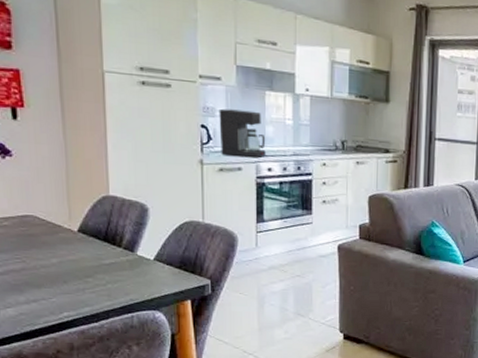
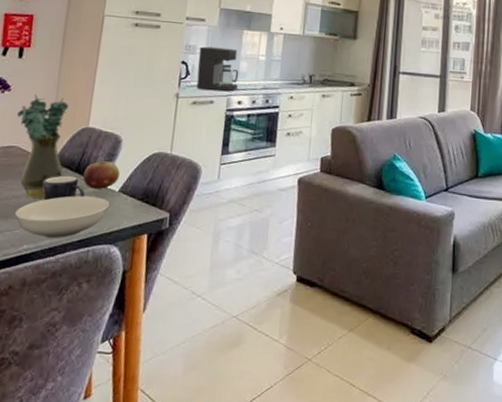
vase: none [26,160,91,268] -> present [17,94,69,199]
bowl: none [47,264,147,306] -> present [15,196,110,238]
mug: none [71,244,118,270] -> present [43,175,85,201]
fruit: none [112,230,152,258] -> present [82,161,120,189]

